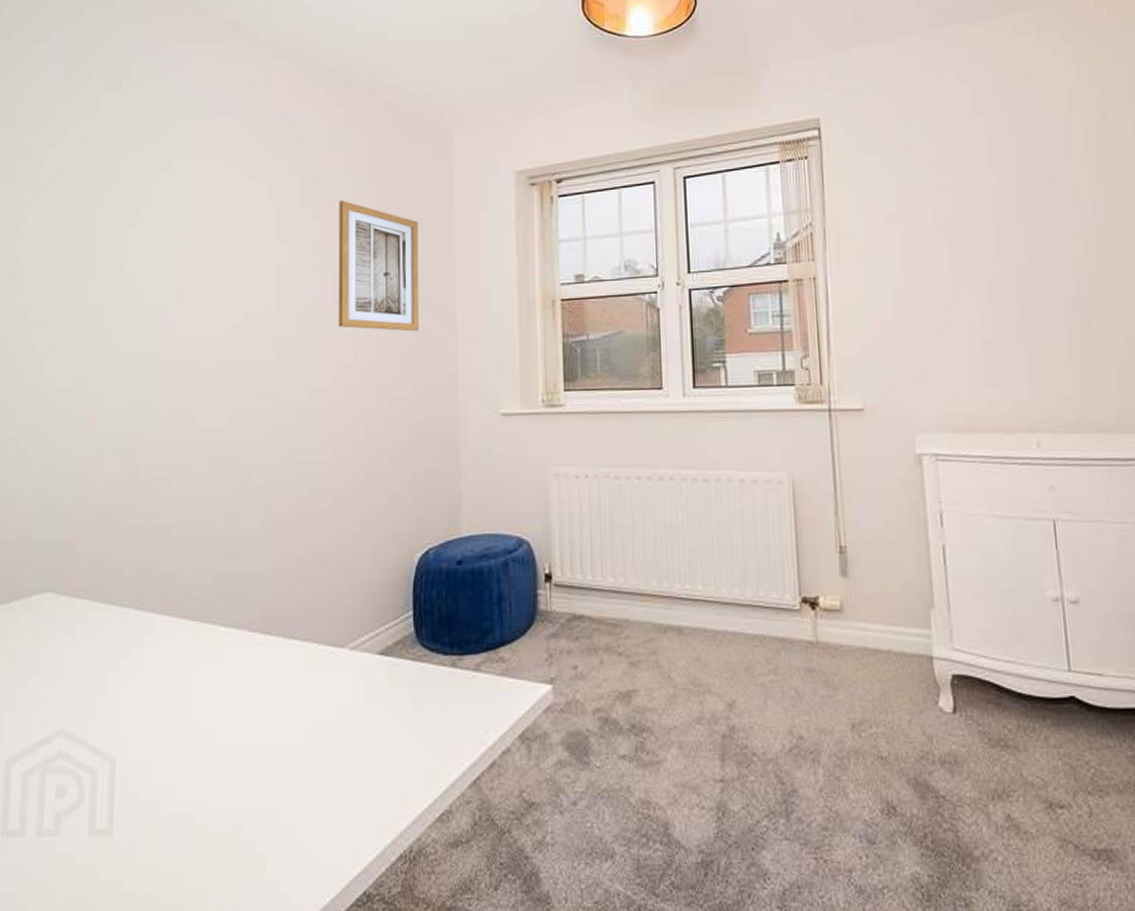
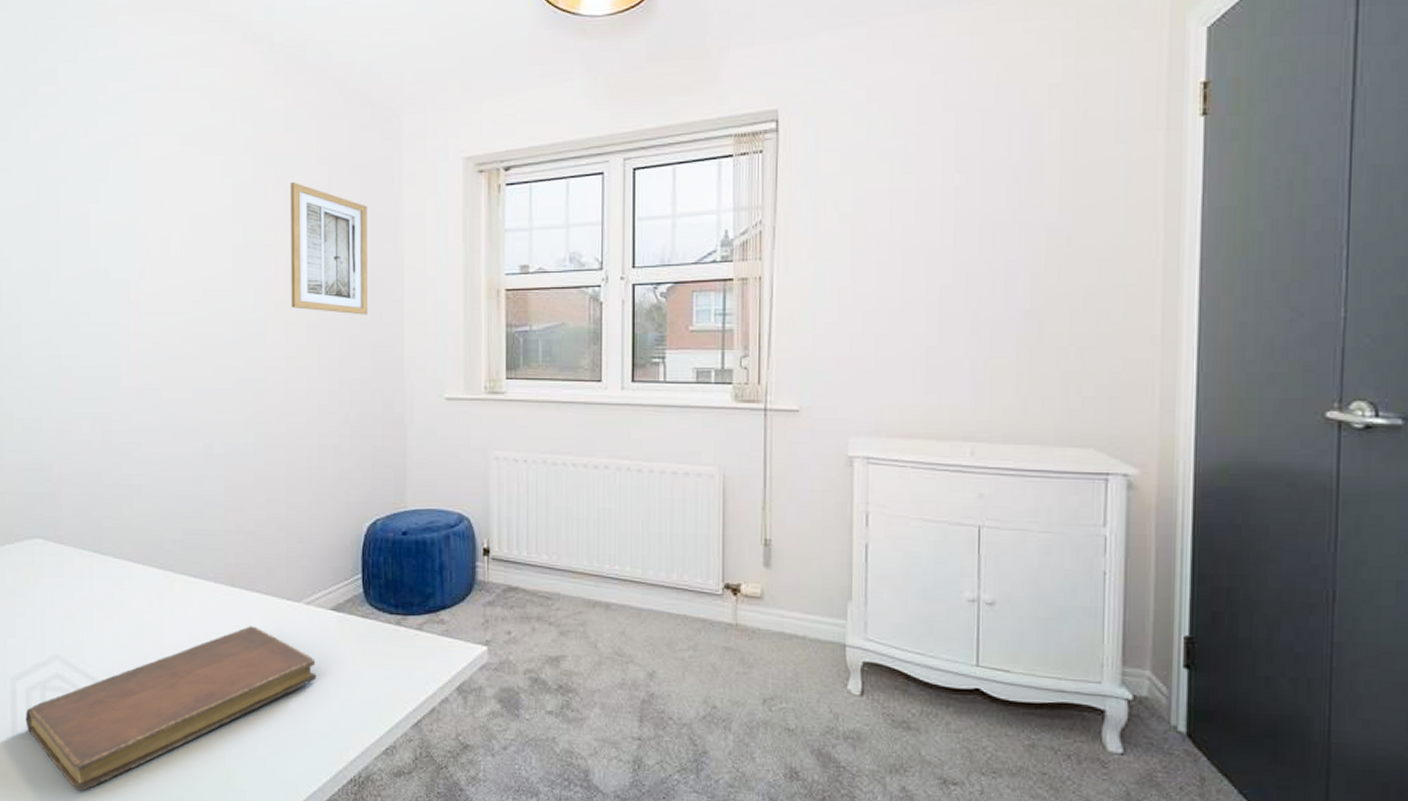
notebook: none [19,679,363,896] -> present [25,626,317,791]

